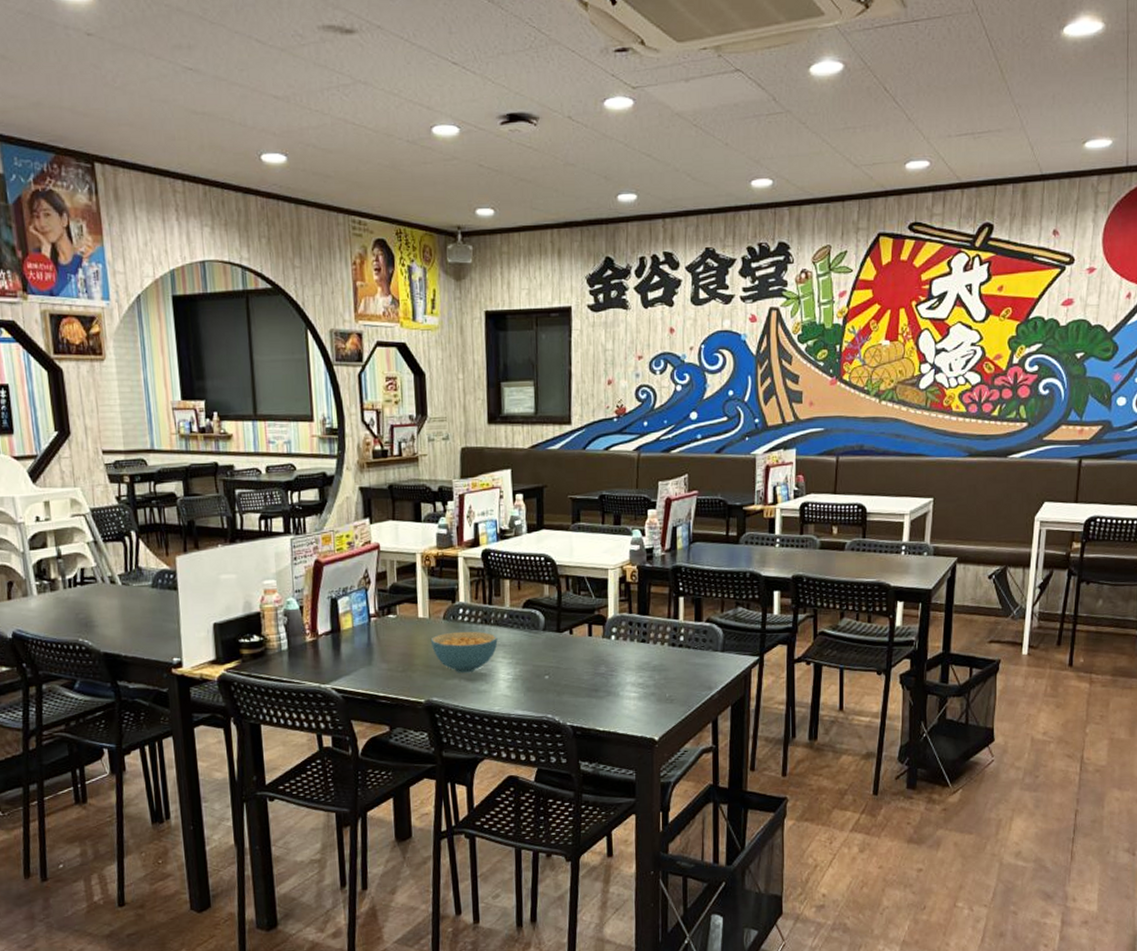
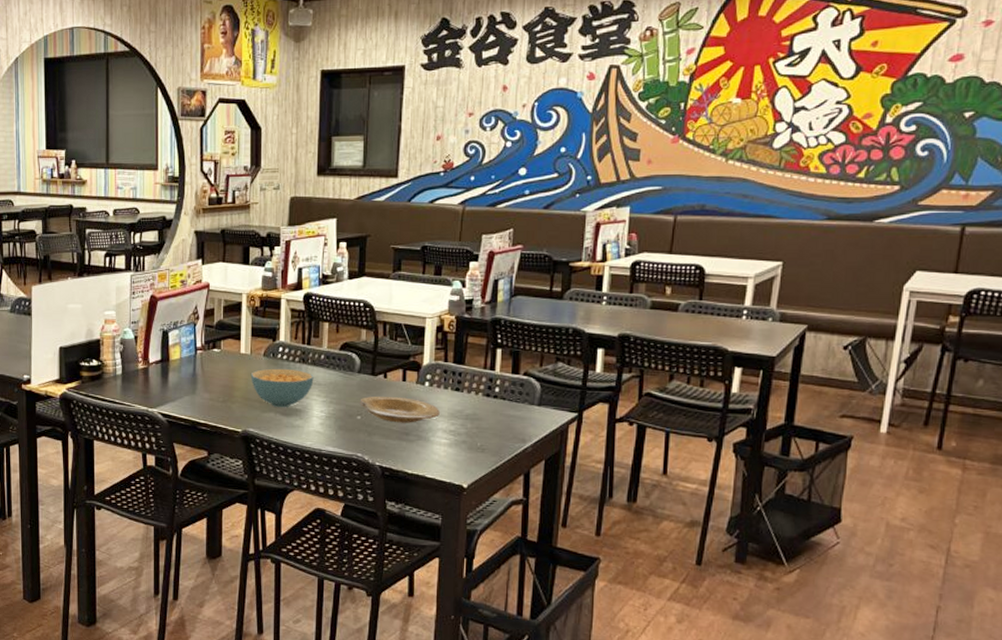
plate: none [546,653,629,680] -> present [360,396,441,423]

